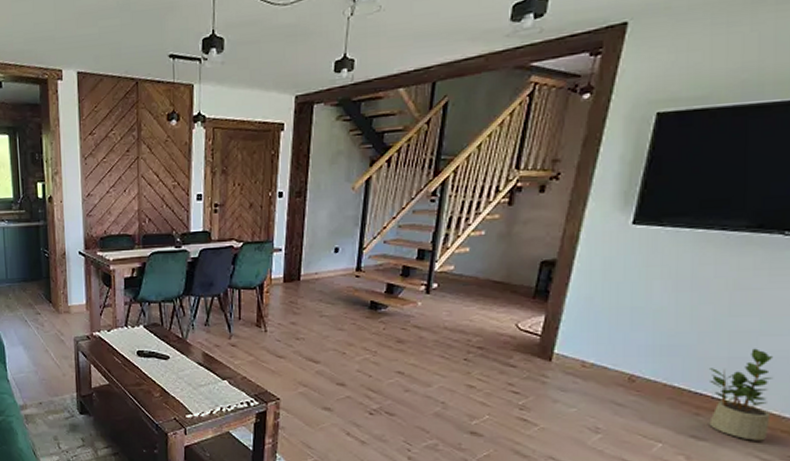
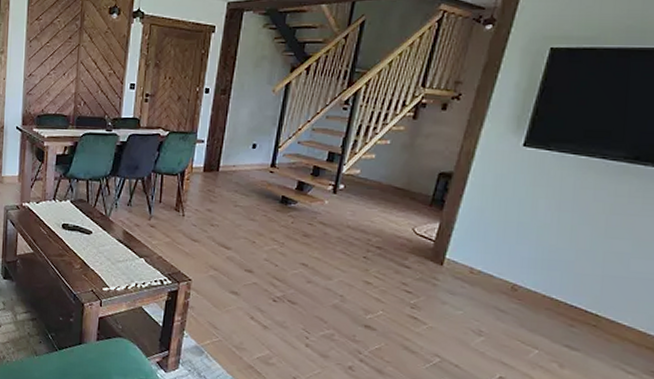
potted plant: present [709,348,774,441] -> none [581,269,642,355]

